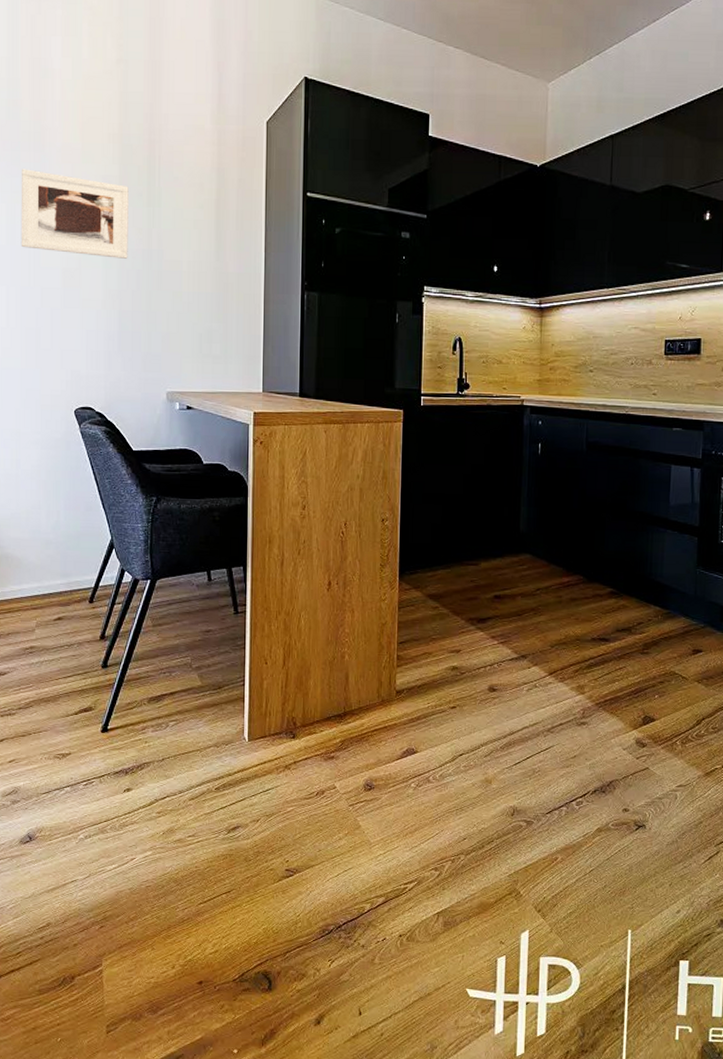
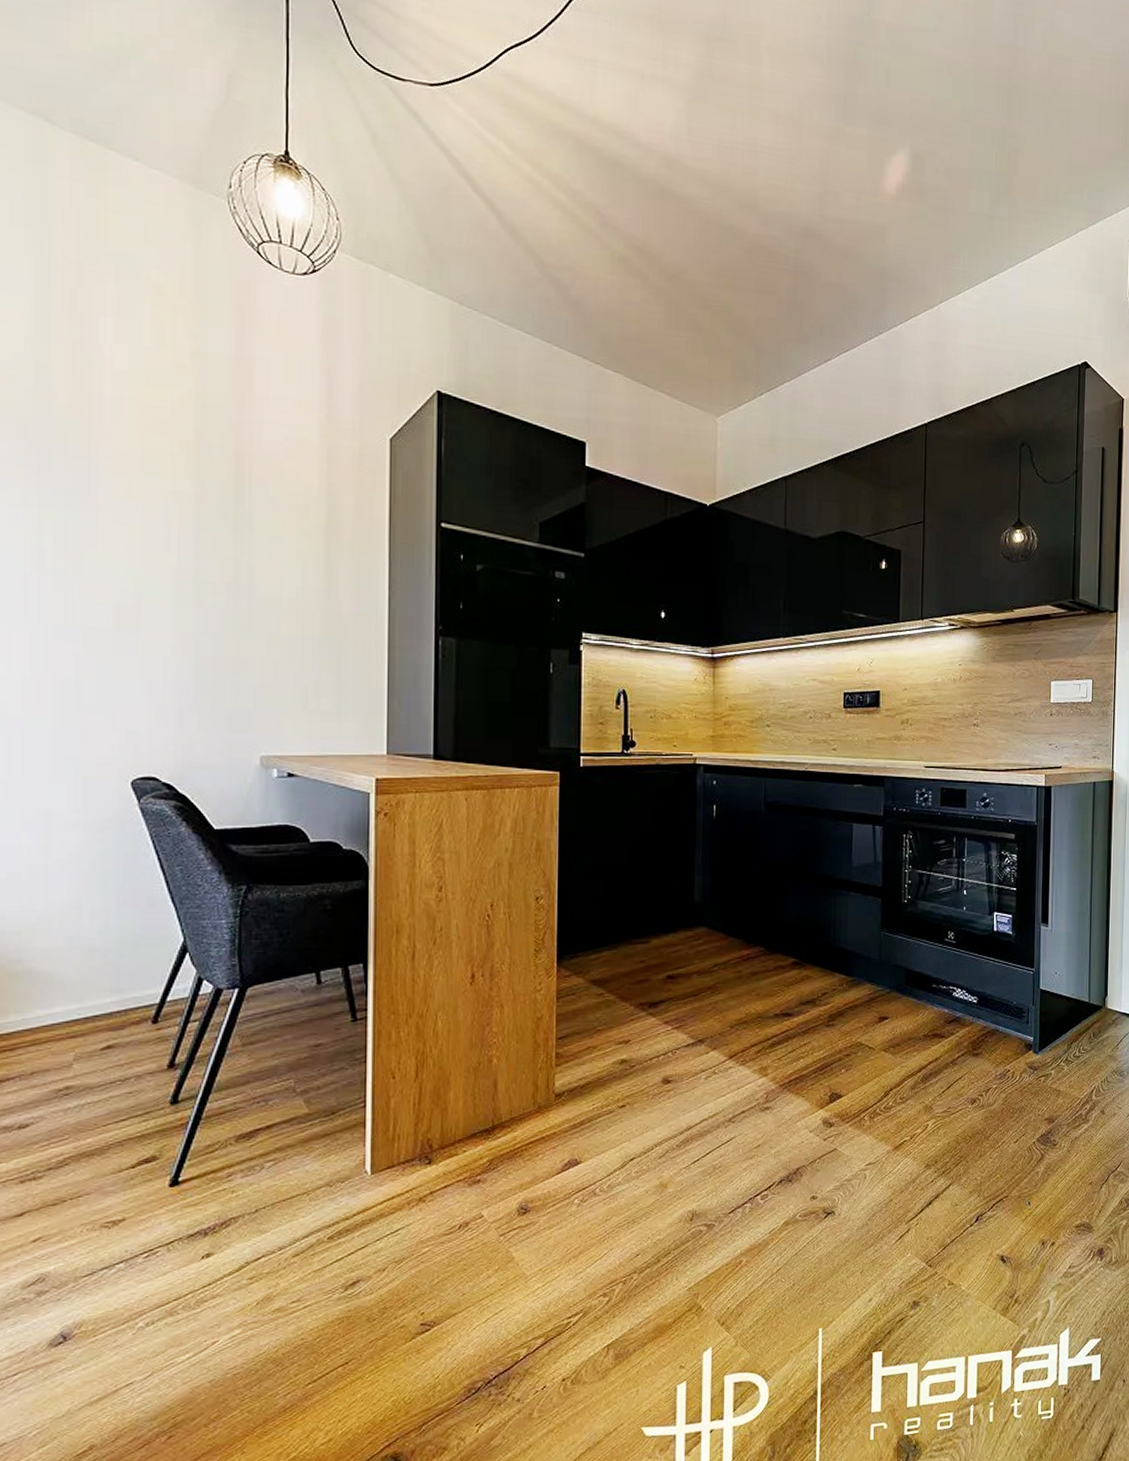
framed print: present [21,169,129,259] -> none [53,477,208,594]

